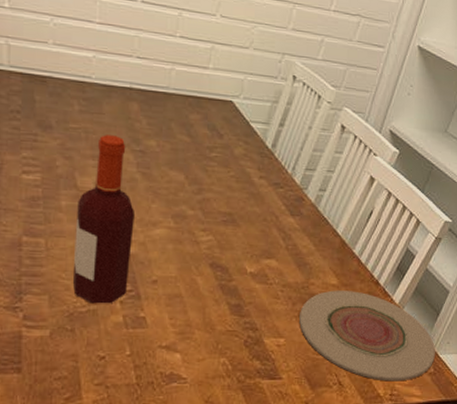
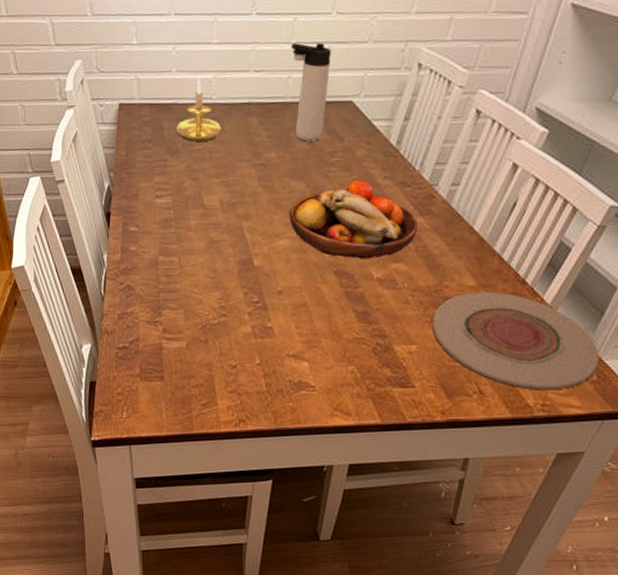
candle holder: none [50,54,100,120] -> present [177,77,221,142]
bottle: present [73,135,136,304] -> none [204,152,259,316]
fruit bowl: none [167,177,289,254] -> present [289,180,418,259]
thermos bottle: none [175,37,214,135] -> present [291,43,331,142]

